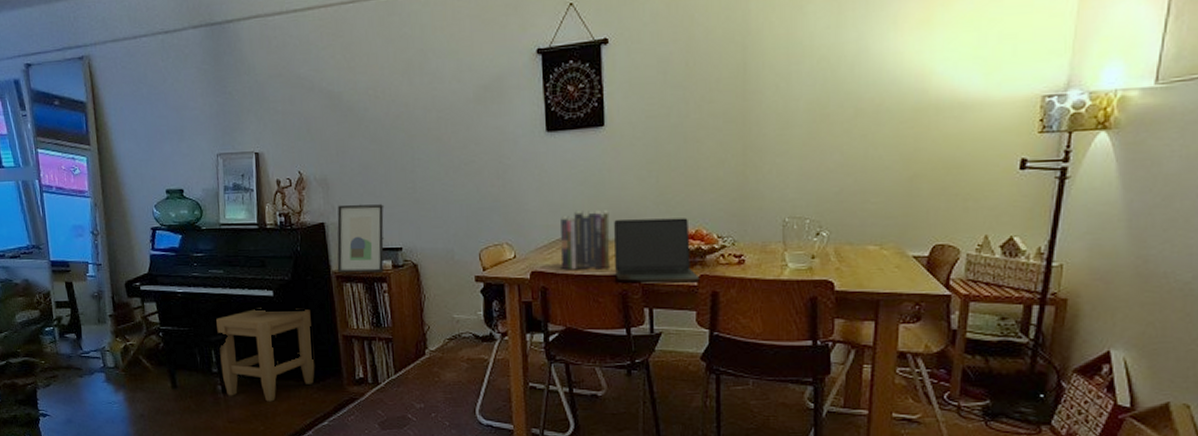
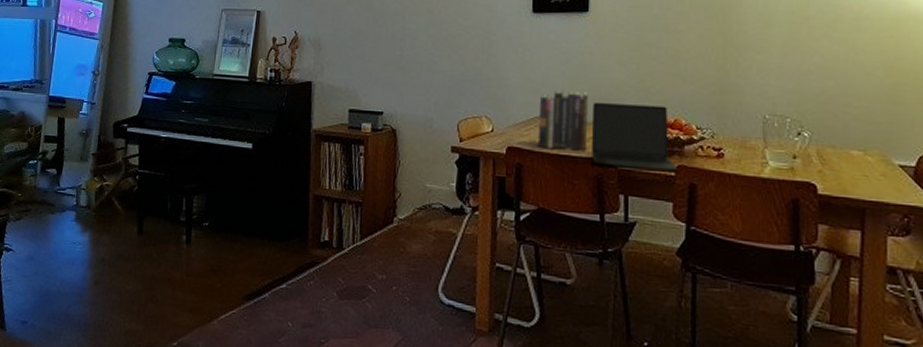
stool: present [216,308,315,402] -> none [189,159,286,258]
picture frame: present [337,203,385,273] -> none [317,65,371,135]

